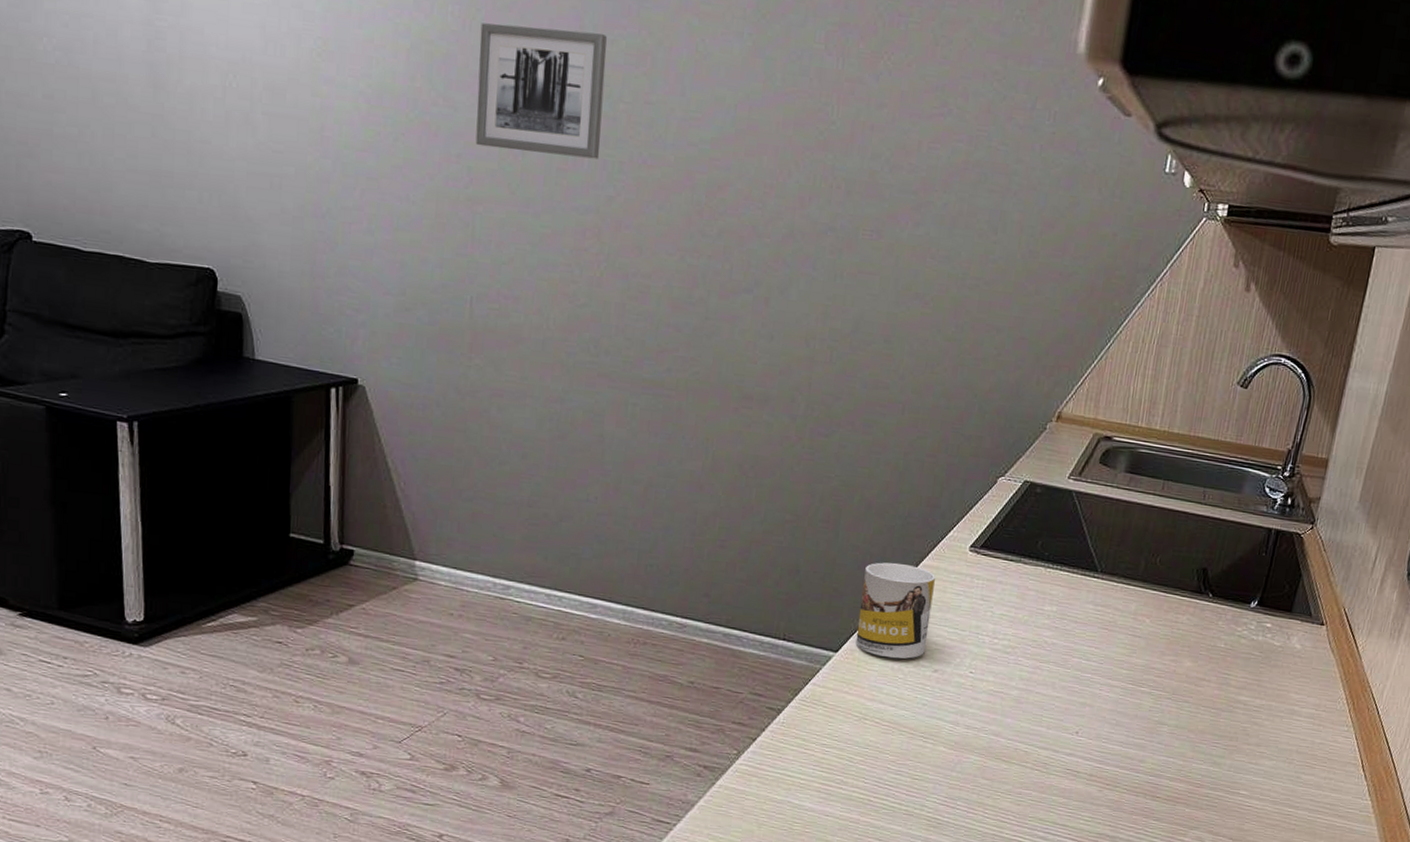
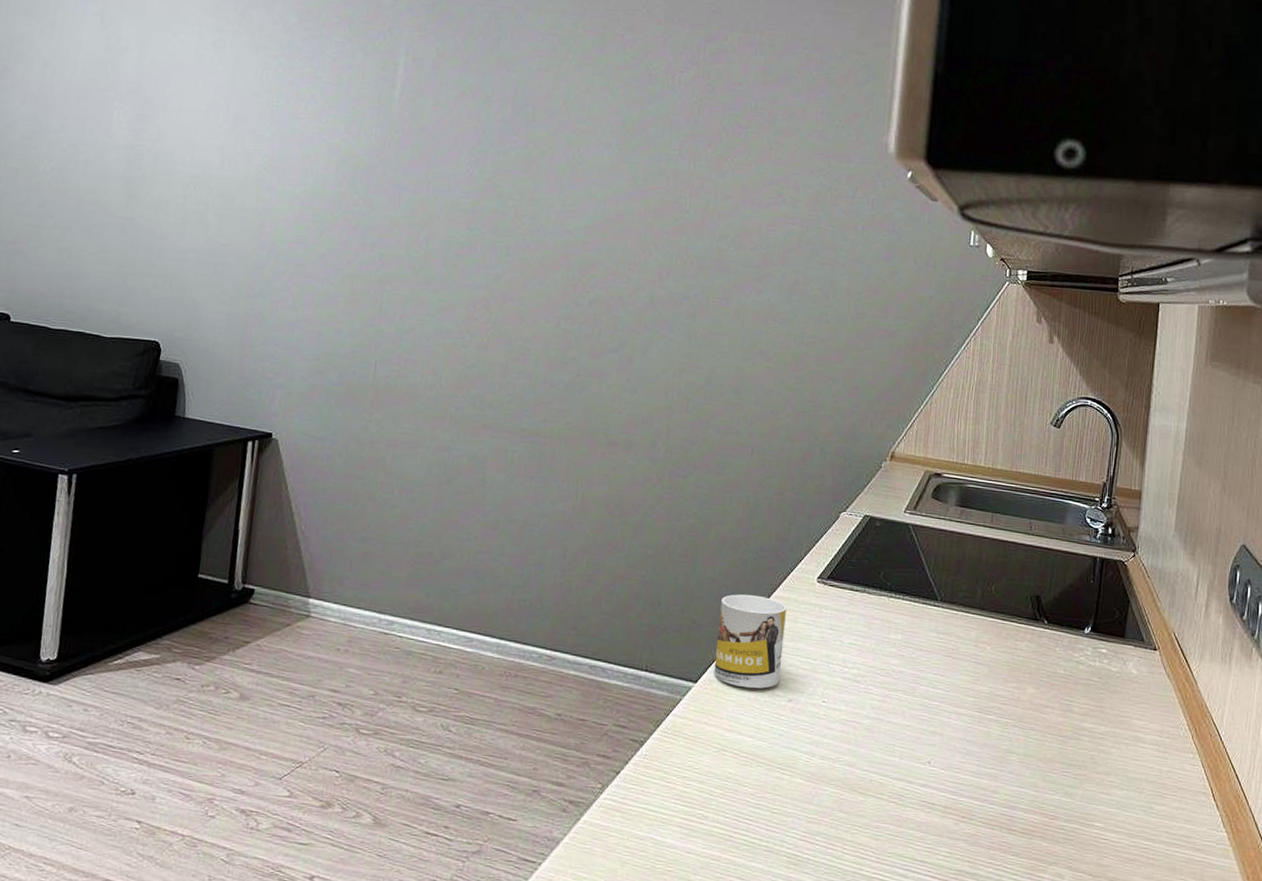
wall art: present [475,23,607,160] -> none [388,141,500,245]

